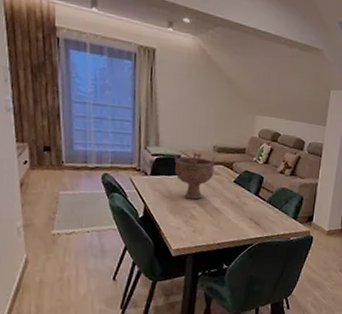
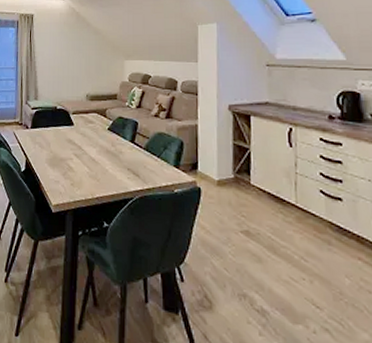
decorative bowl: present [173,152,215,200] -> none [50,103,89,150]

